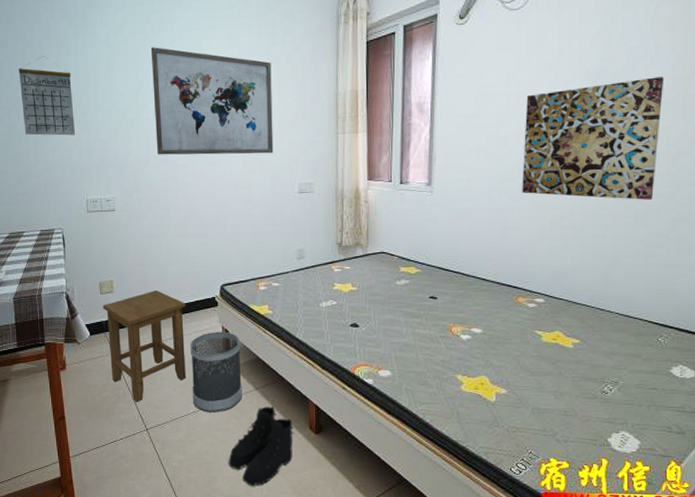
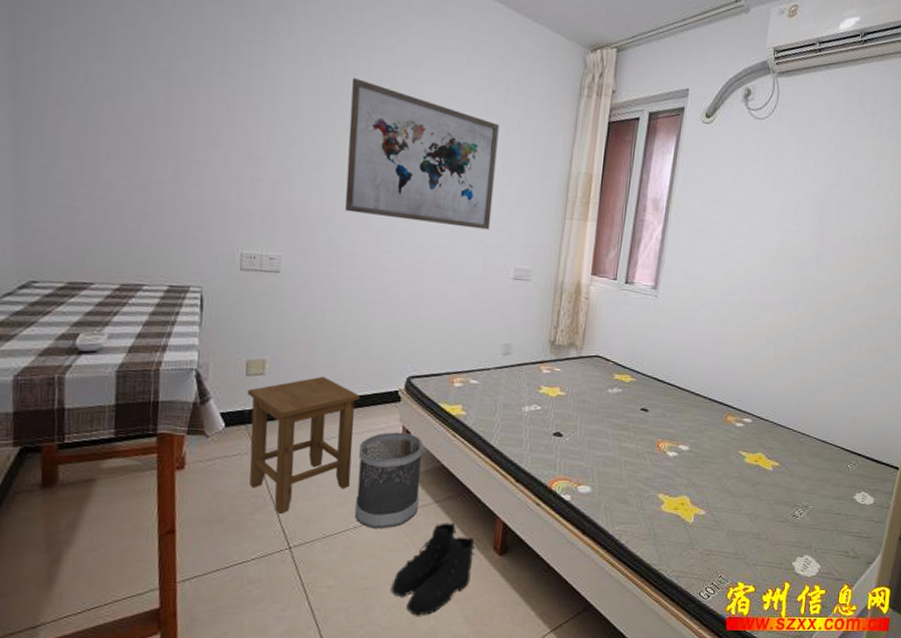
calendar: present [18,56,75,136] -> none [161,59,239,169]
wall art: present [522,77,664,200] -> none [744,208,882,329]

